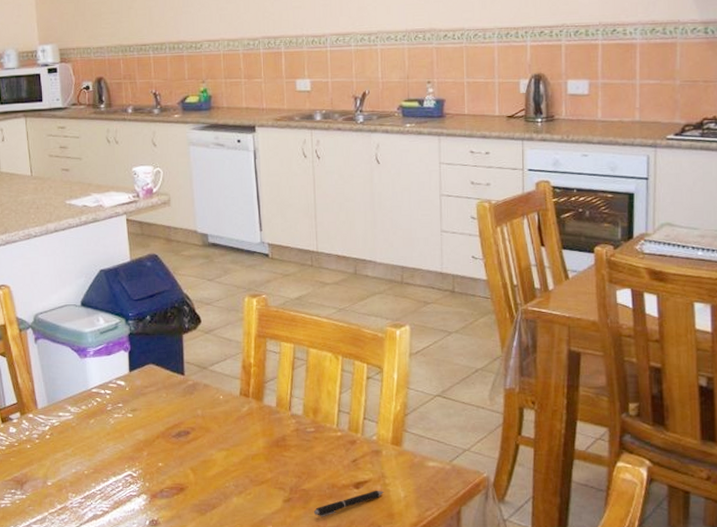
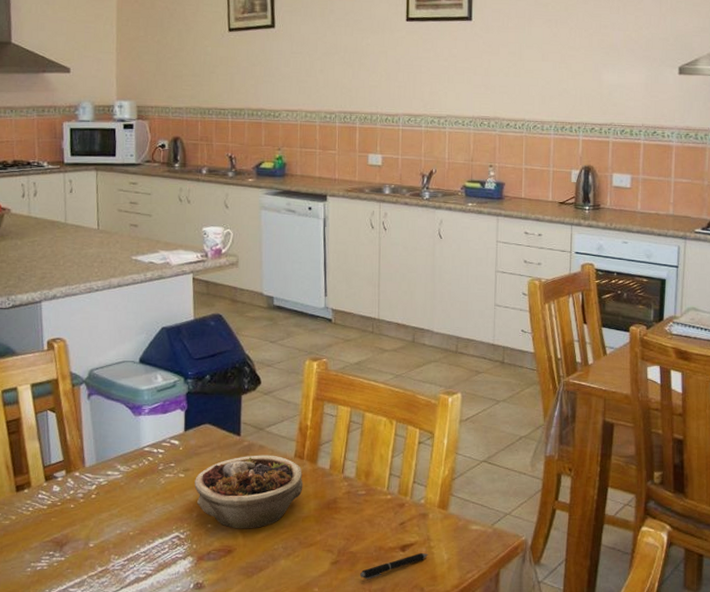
succulent planter: none [143,393,251,467] -> present [194,455,303,529]

